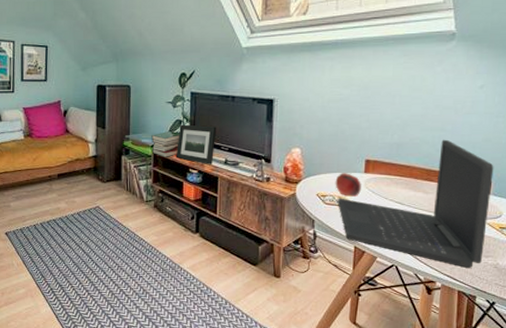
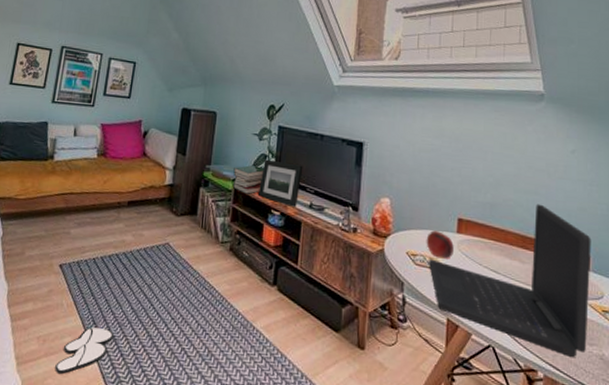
slippers: none [15,280,60,318] -> present [55,327,113,375]

